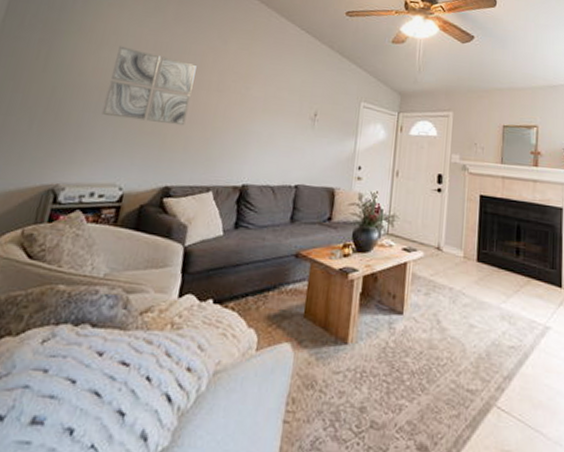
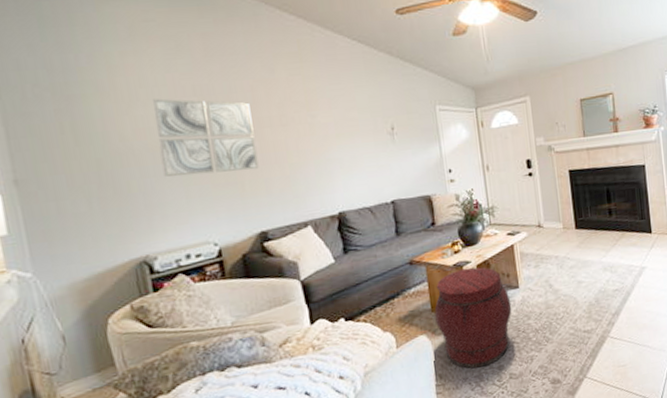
ottoman: none [304,276,391,403] -> present [434,267,512,369]

